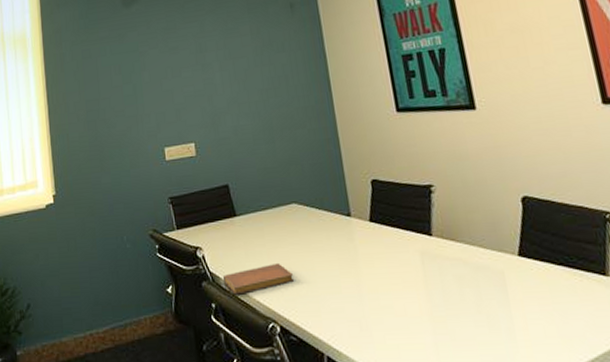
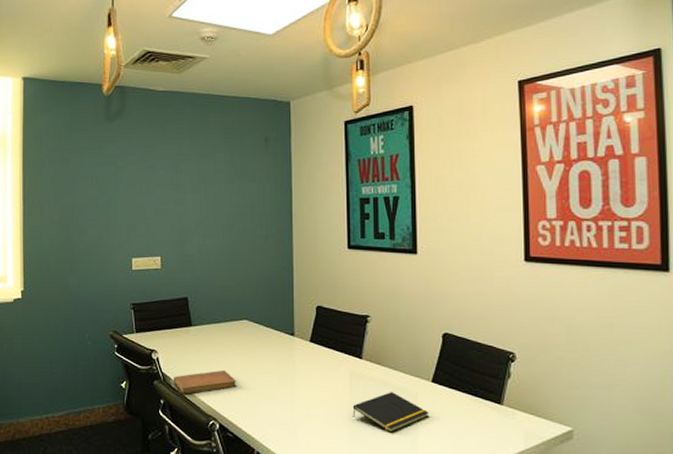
notepad: none [429,272,522,321] -> present [352,392,429,433]

